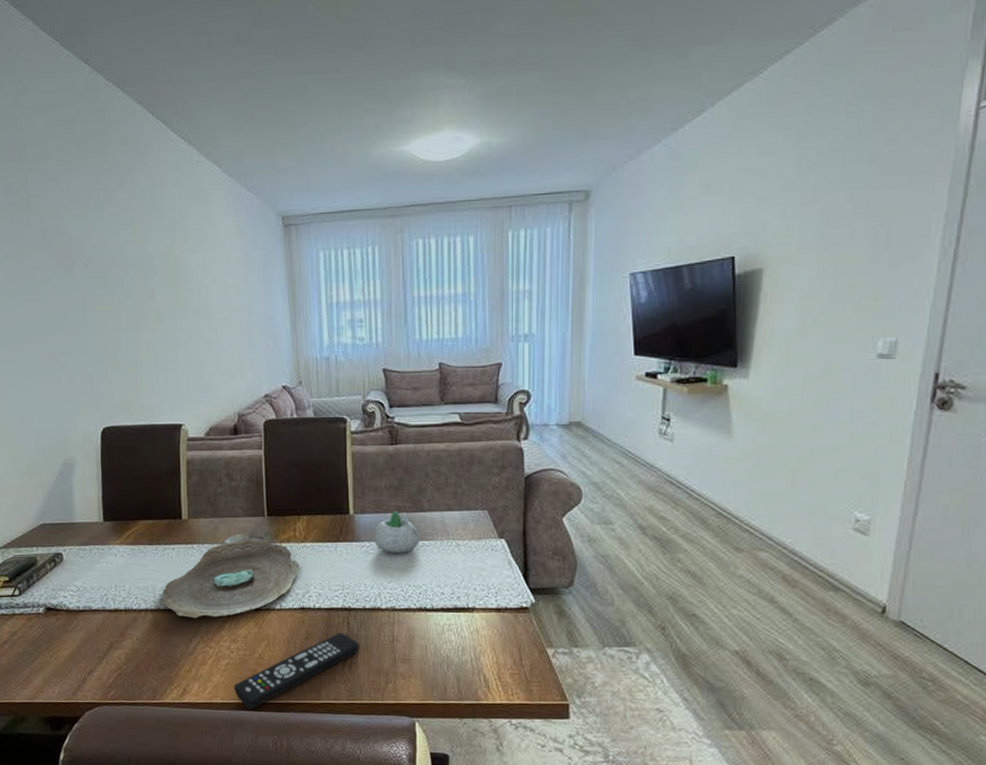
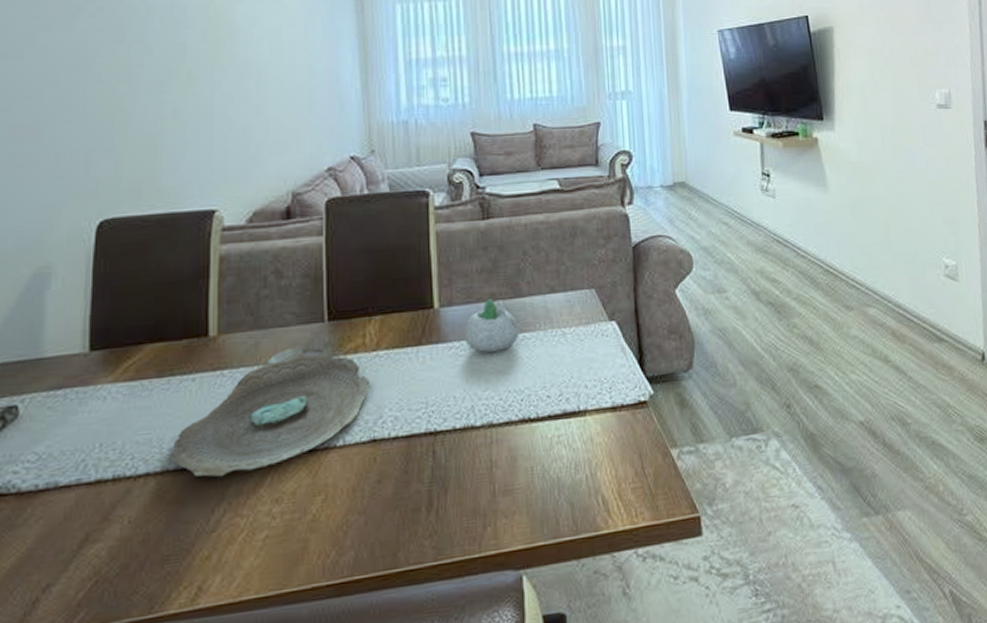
remote control: present [233,633,360,710] -> none [274,467,449,601]

